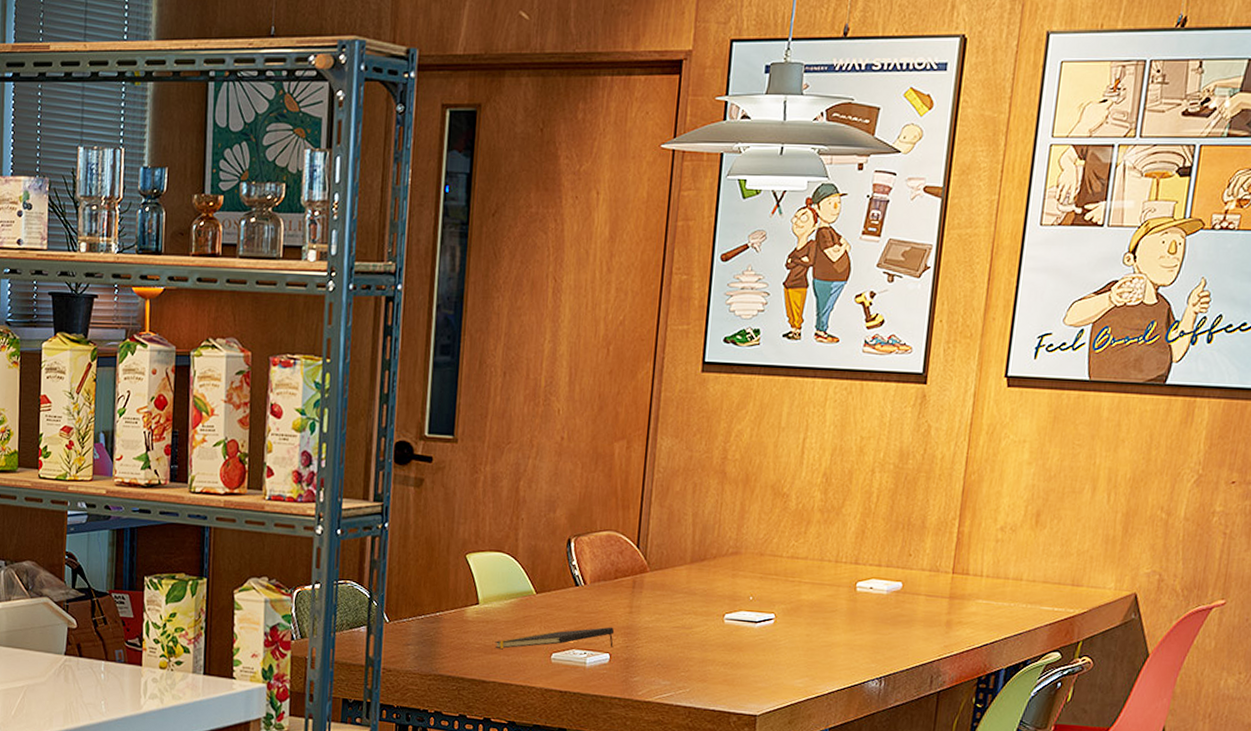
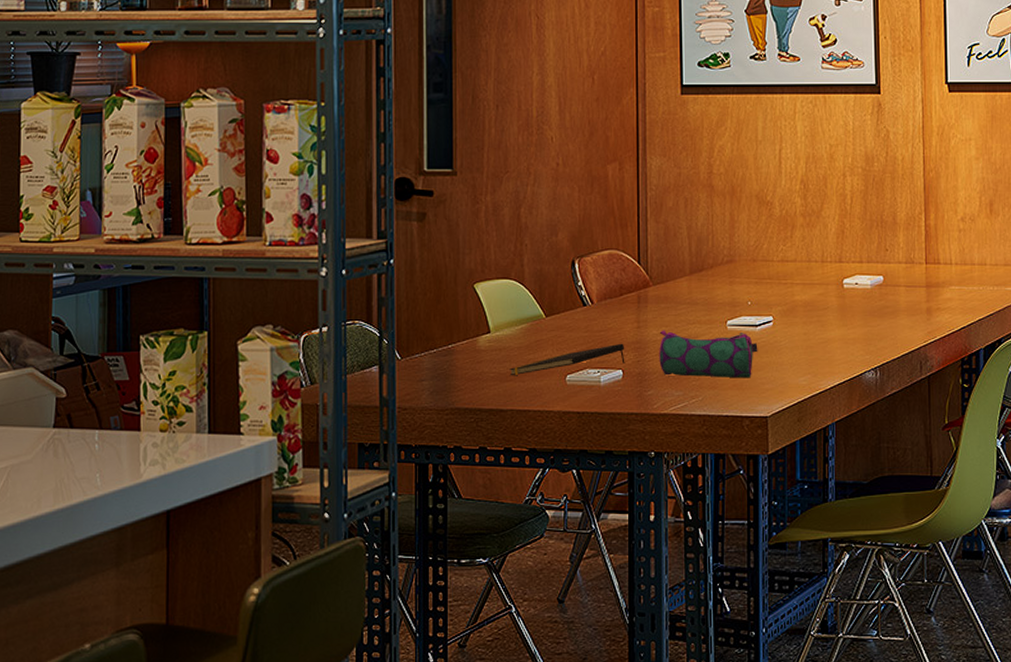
pencil case: none [648,617,755,675] -> present [659,330,758,378]

